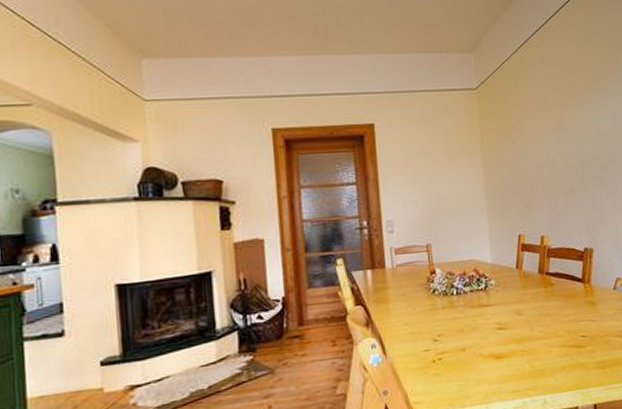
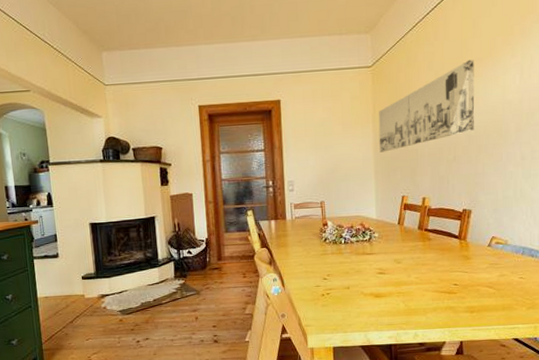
wall art: none [486,85,588,185] -> present [378,59,475,152]

